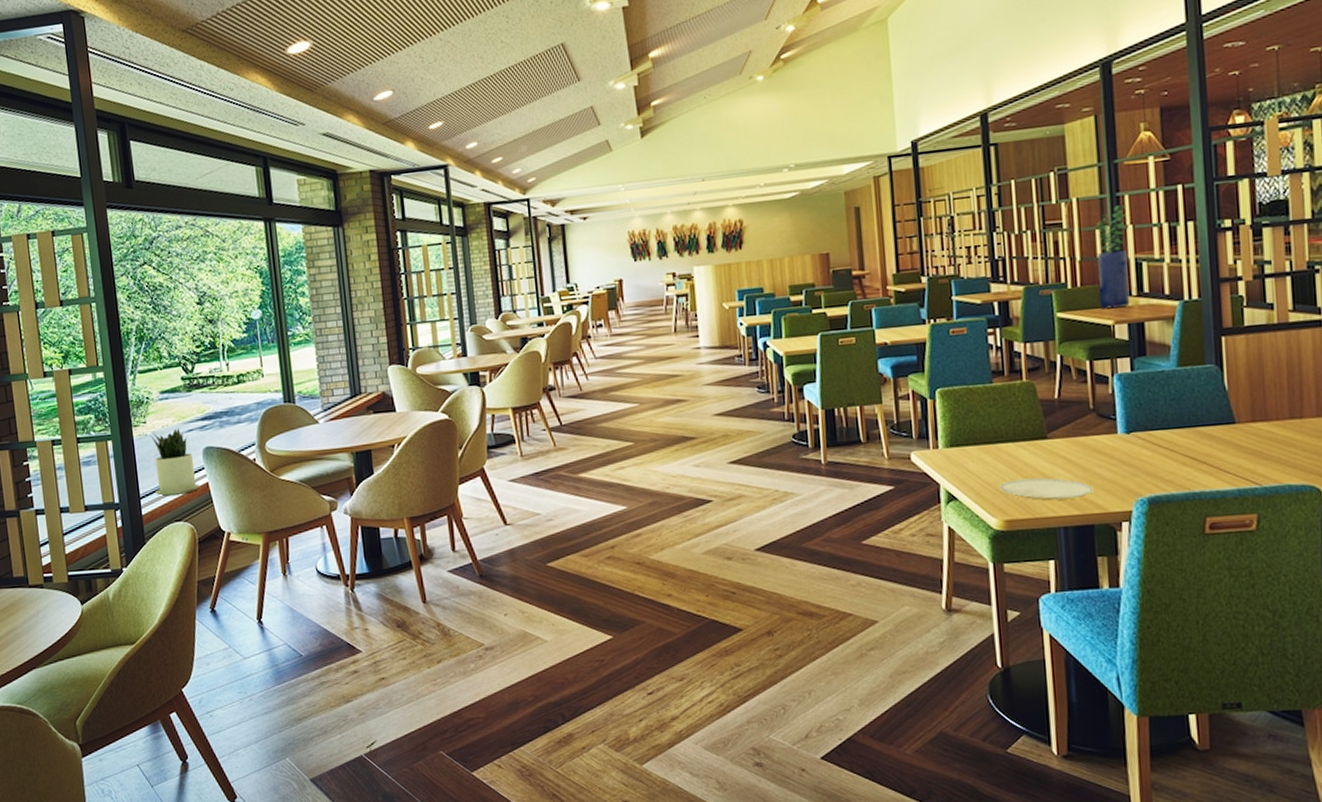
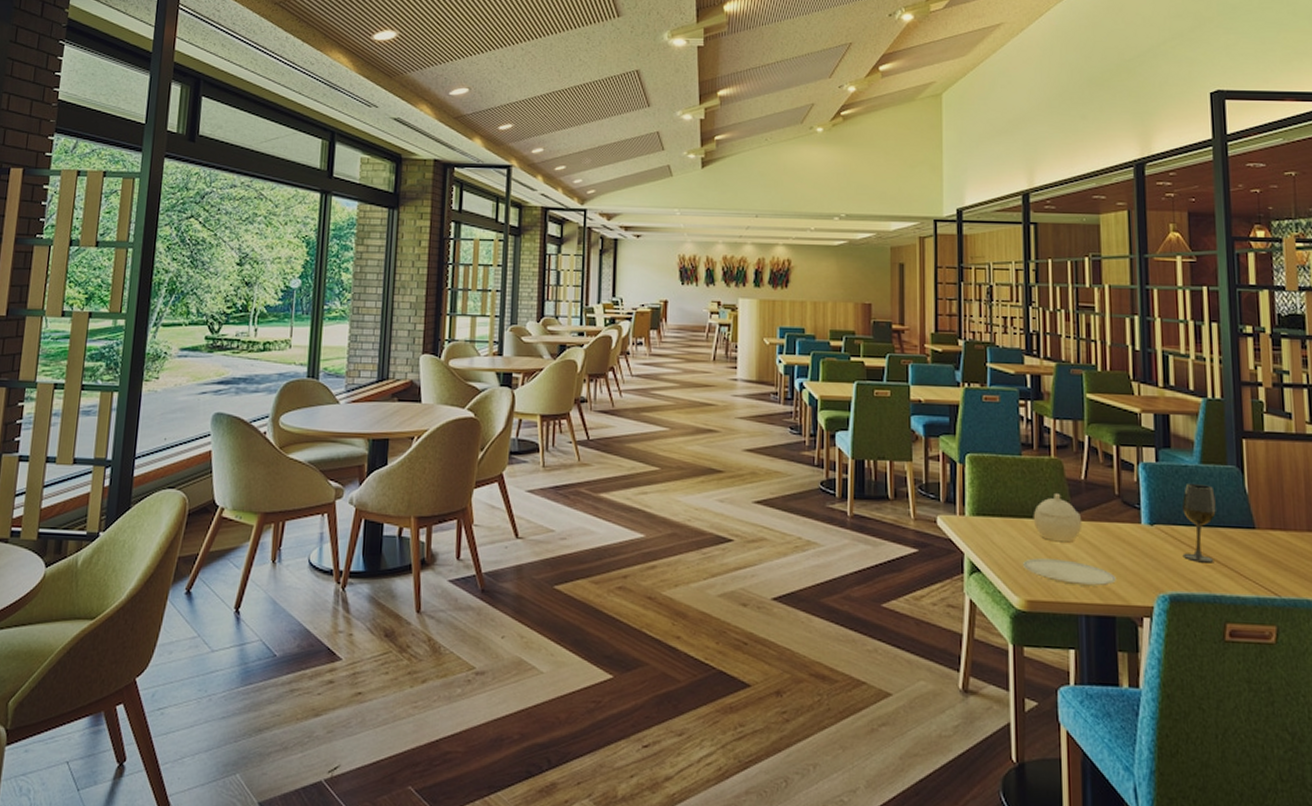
planter: present [151,428,201,496] -> none [152,389,203,460]
sugar bowl: none [1007,414,1058,462] -> present [1033,492,1083,543]
vase: present [1097,200,1130,310] -> none [1126,293,1157,397]
wine glass: none [1159,387,1195,463] -> present [1182,484,1216,563]

